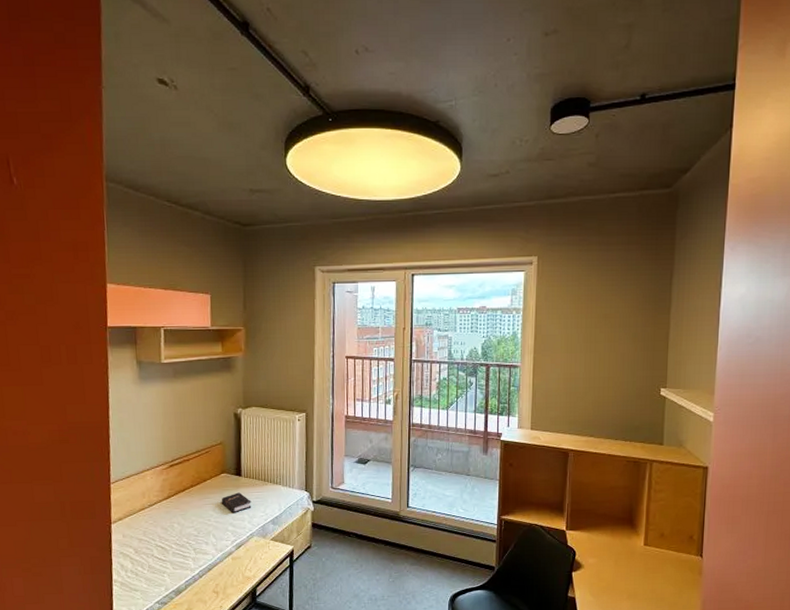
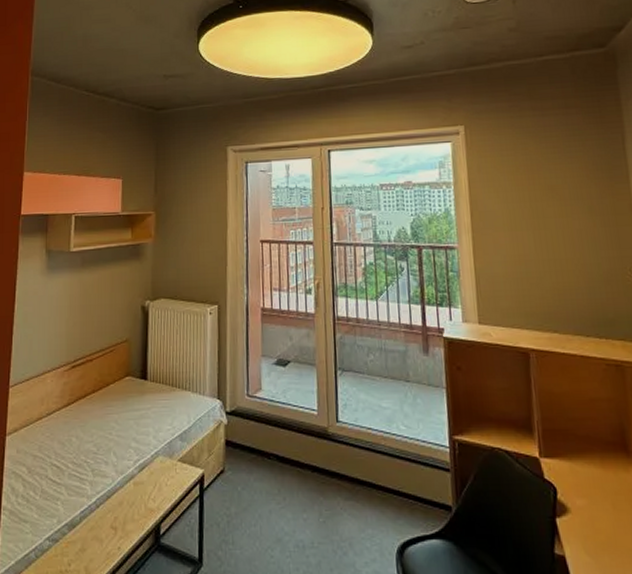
hardback book: present [221,492,252,513] -> none [124,400,158,426]

